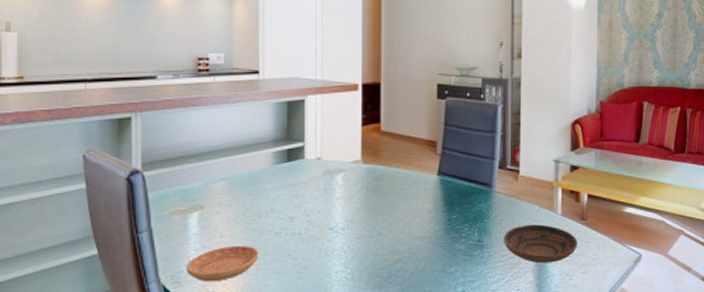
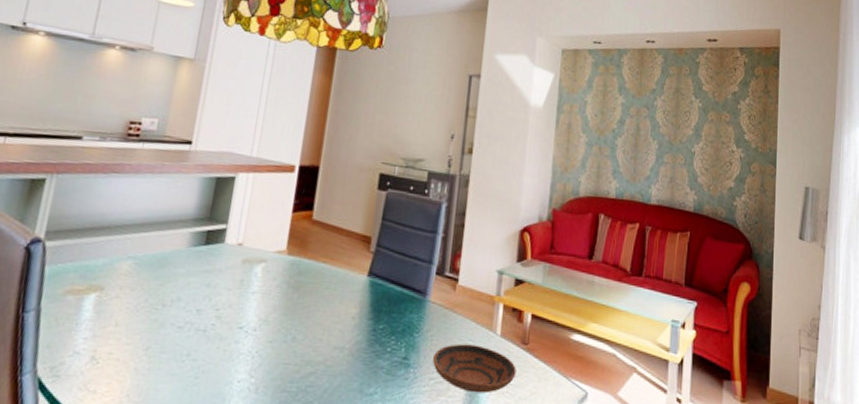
saucer: present [187,245,259,282] -> none [69,337,155,380]

